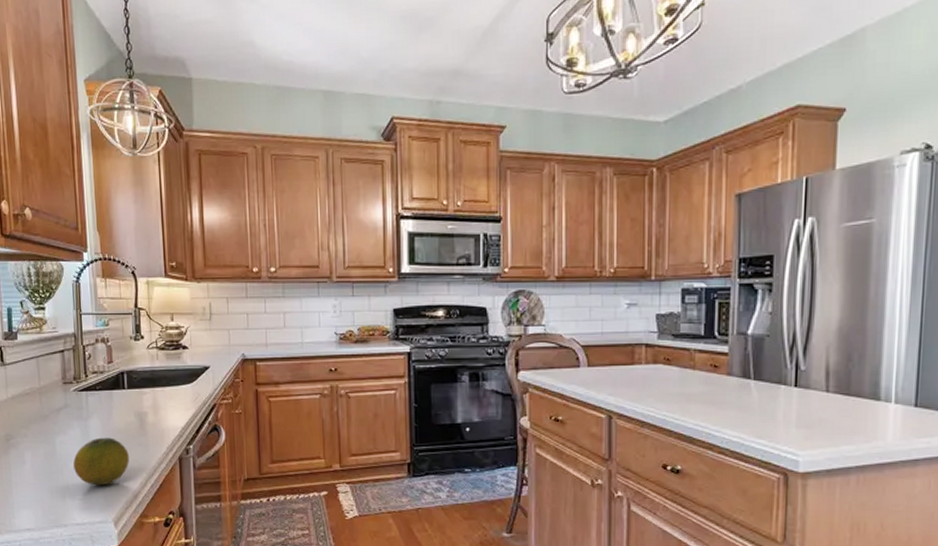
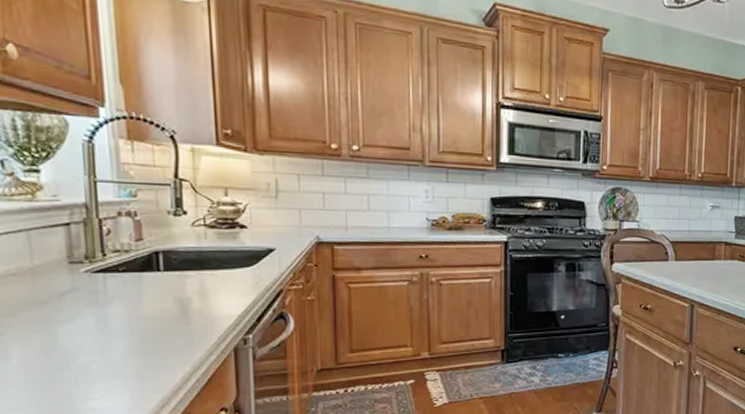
fruit: present [73,437,129,486] -> none [84,327,166,383]

